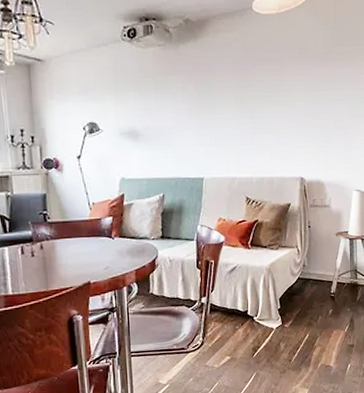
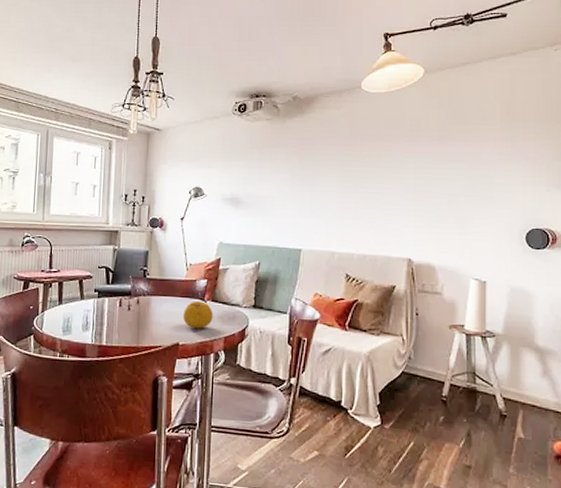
fruit: none [91,238,123,266] -> present [183,301,213,329]

